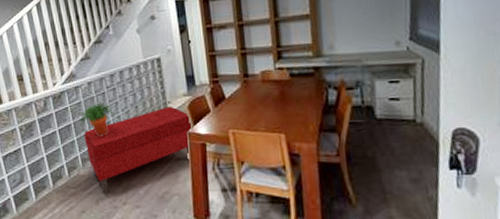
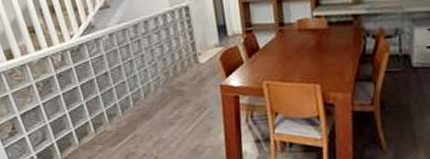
potted plant: present [78,102,114,136] -> none [100,55,141,91]
bench: present [84,106,194,194] -> none [108,58,226,149]

